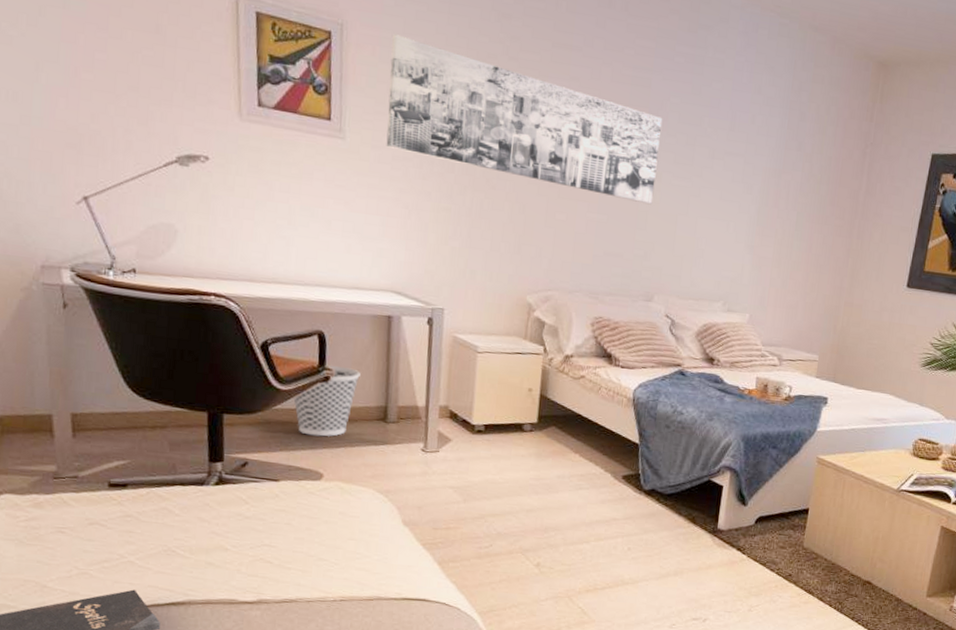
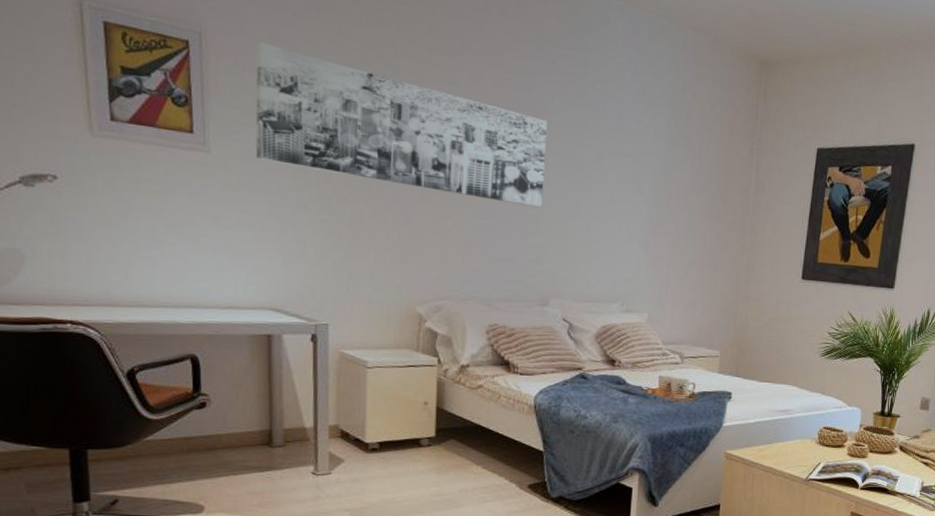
wastebasket: present [293,366,361,437] -> none [166,391,240,467]

